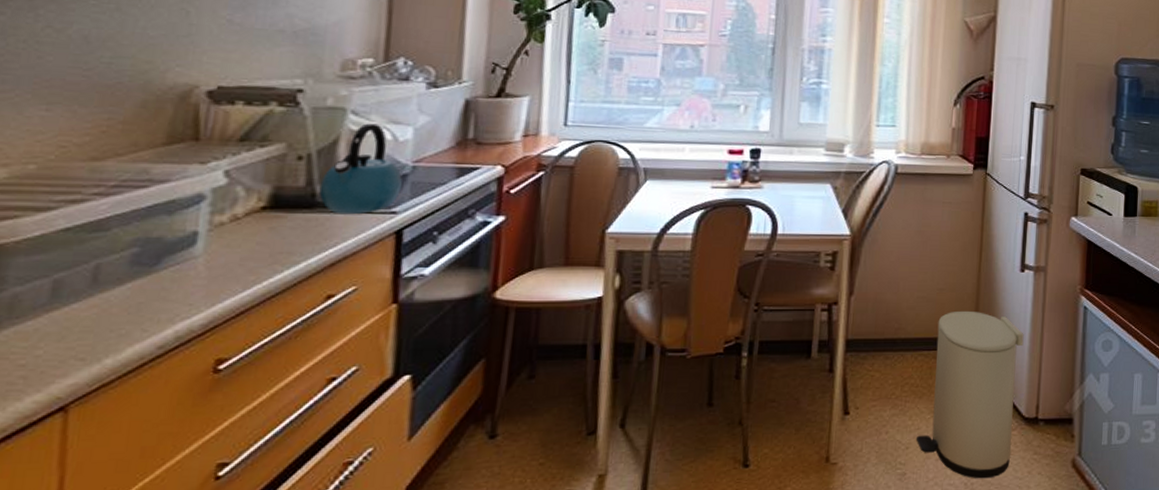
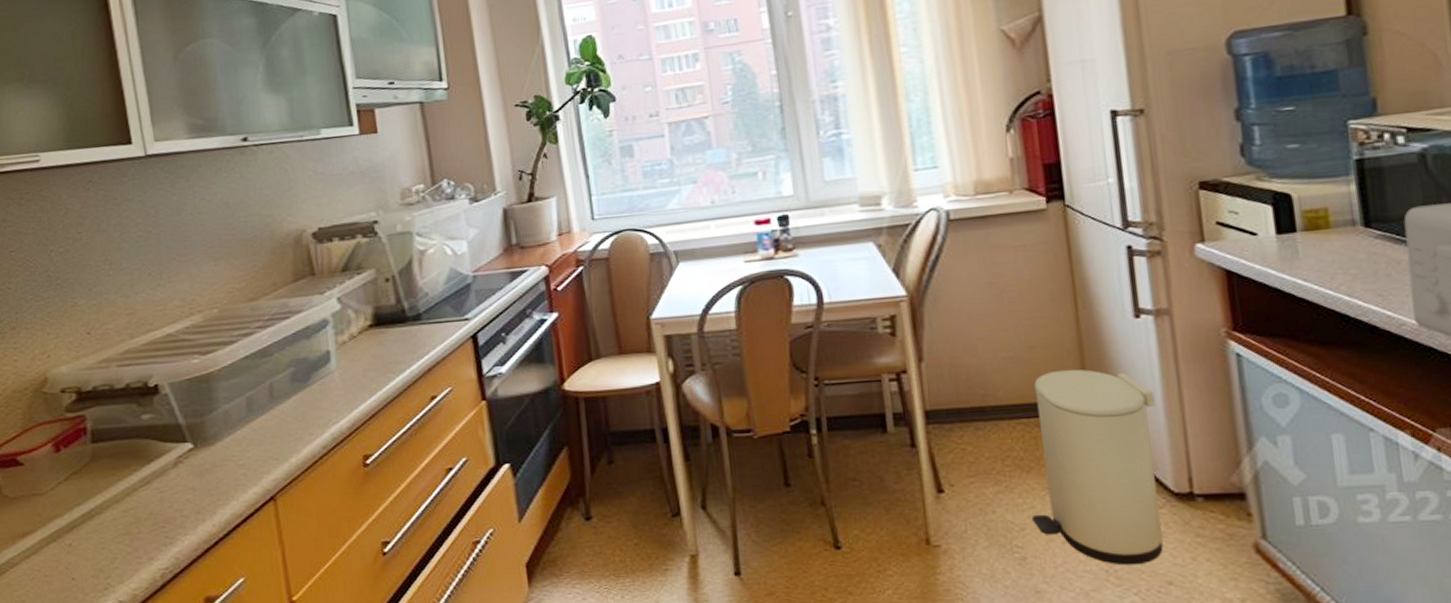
kettle: present [319,123,402,215] -> none [406,241,468,326]

